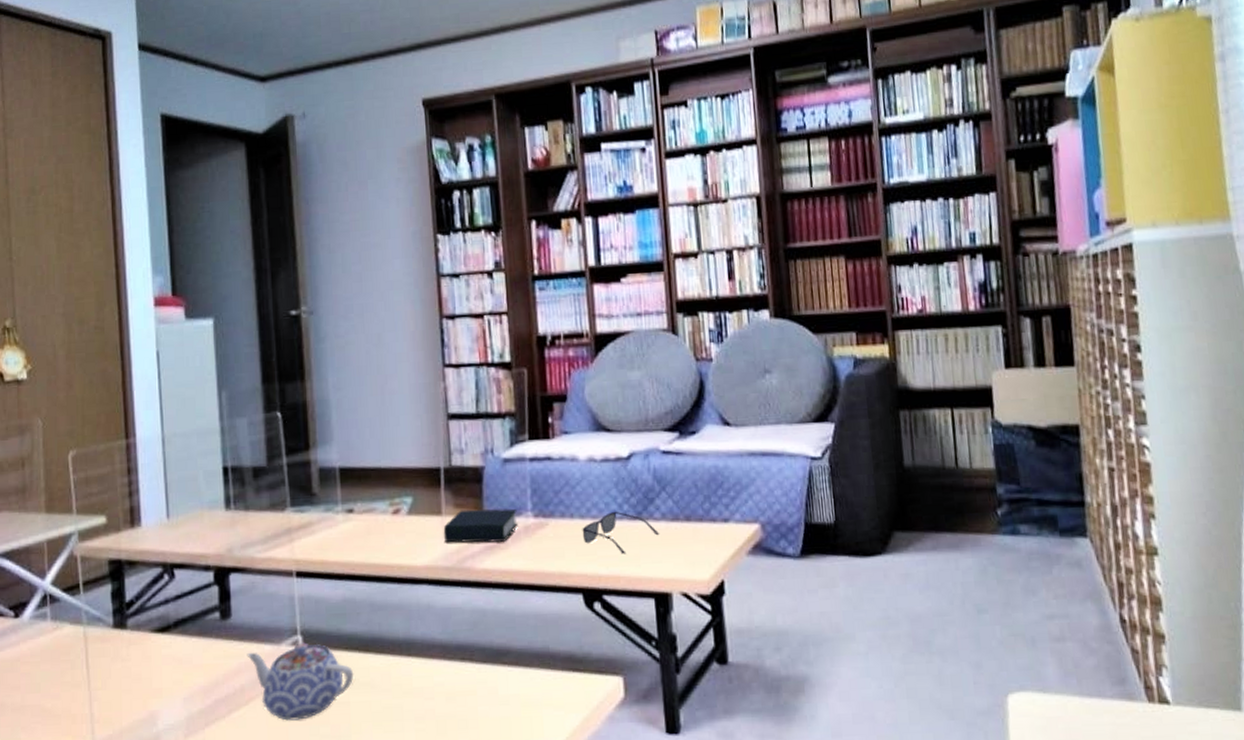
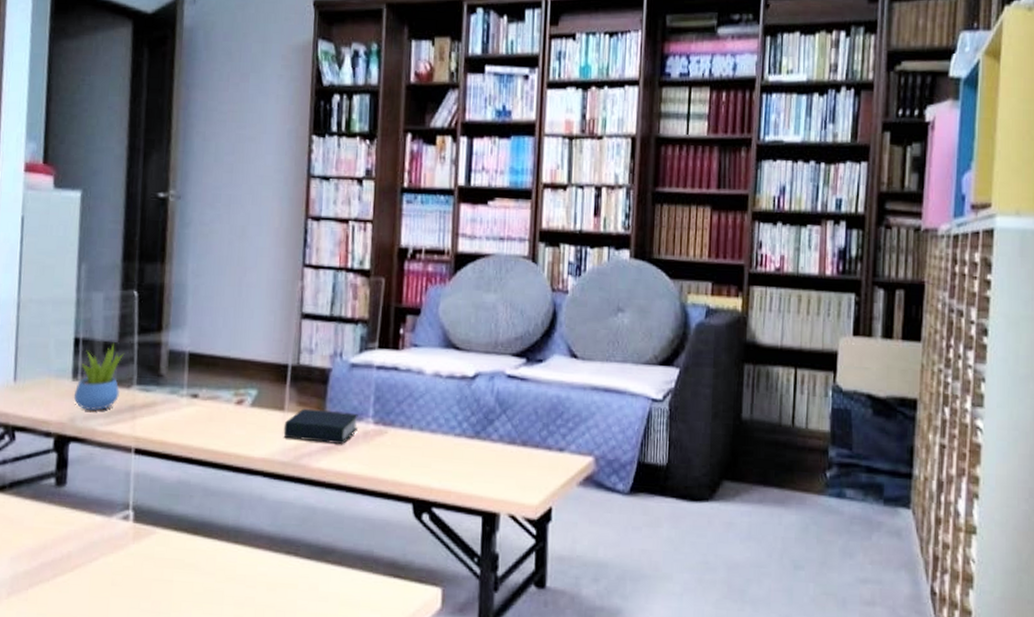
succulent plant: none [228,466,275,538] -> present [73,342,125,411]
teapot: present [247,642,354,721] -> none [77,518,180,592]
eyeglasses: present [582,511,660,554] -> none [419,427,496,471]

